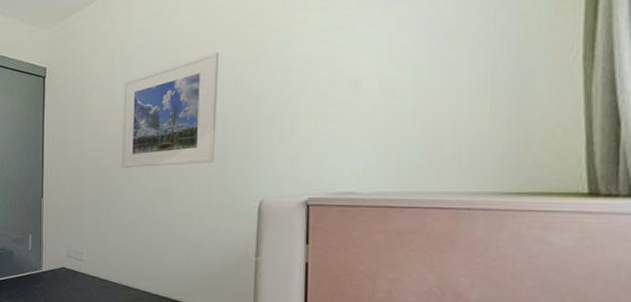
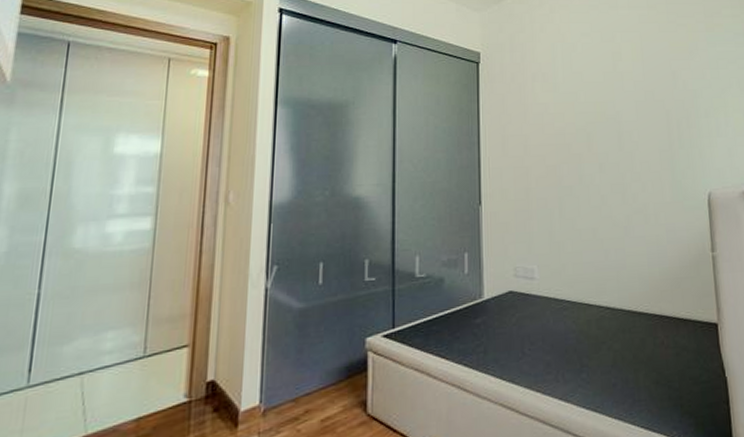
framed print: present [120,51,220,168] -> none [566,47,663,165]

